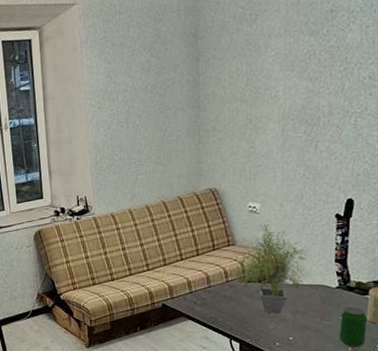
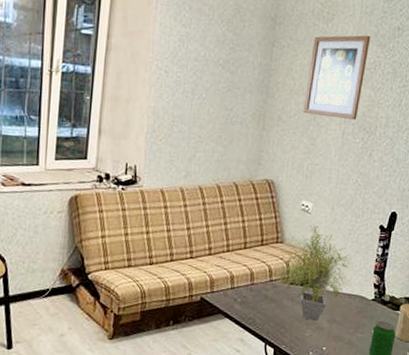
wall art: none [237,26,301,119] -> present [303,35,371,120]

